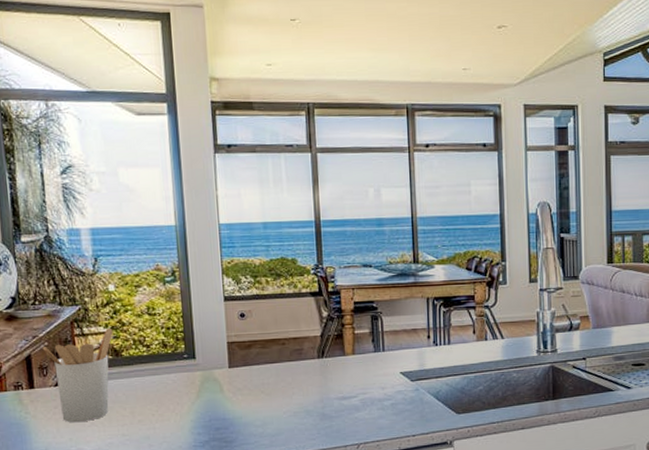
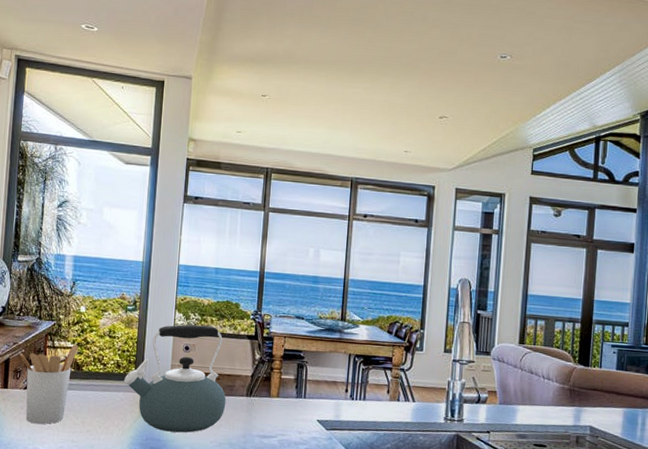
kettle: none [174,288,296,409] -> present [124,324,226,433]

